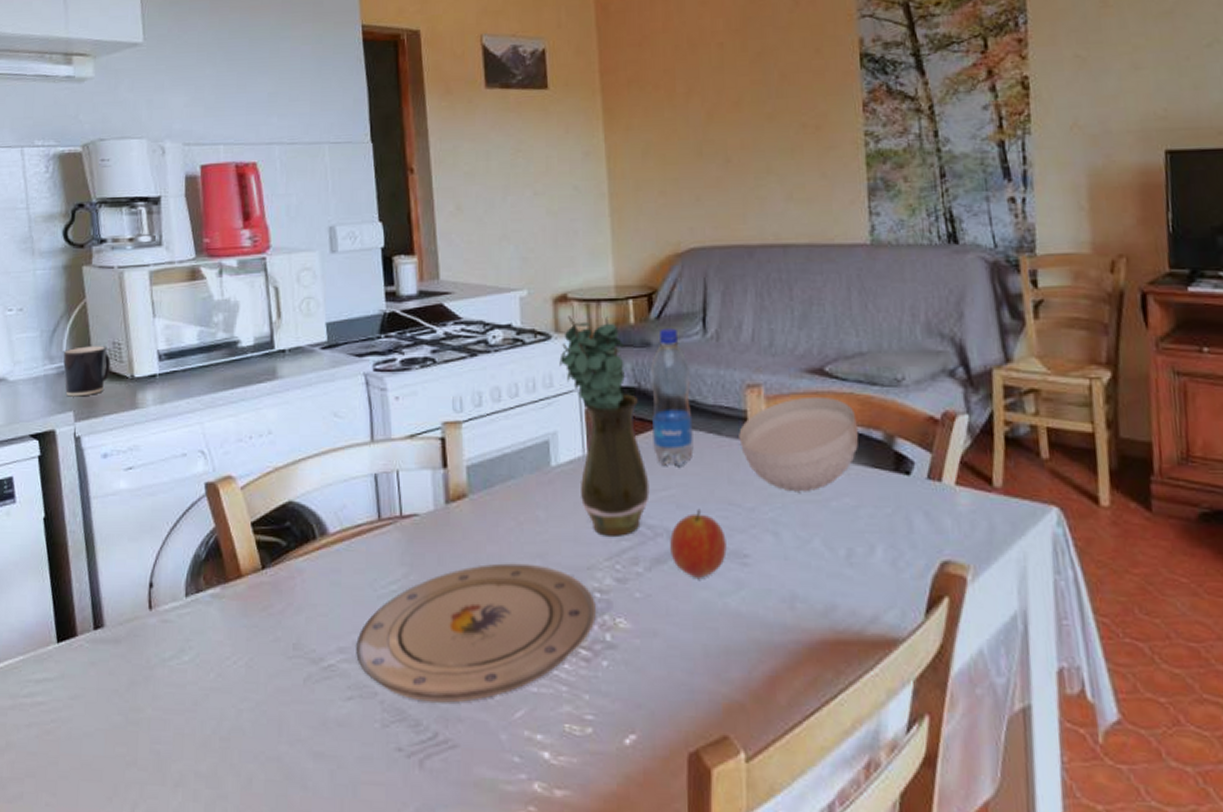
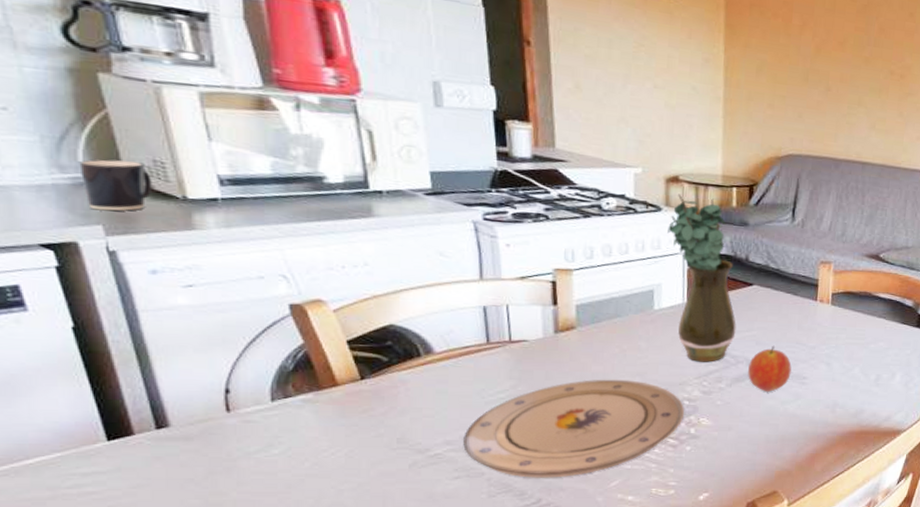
bottle: present [650,328,694,467] -> none [742,213,778,316]
bowl: present [739,396,859,492] -> none [810,273,897,338]

